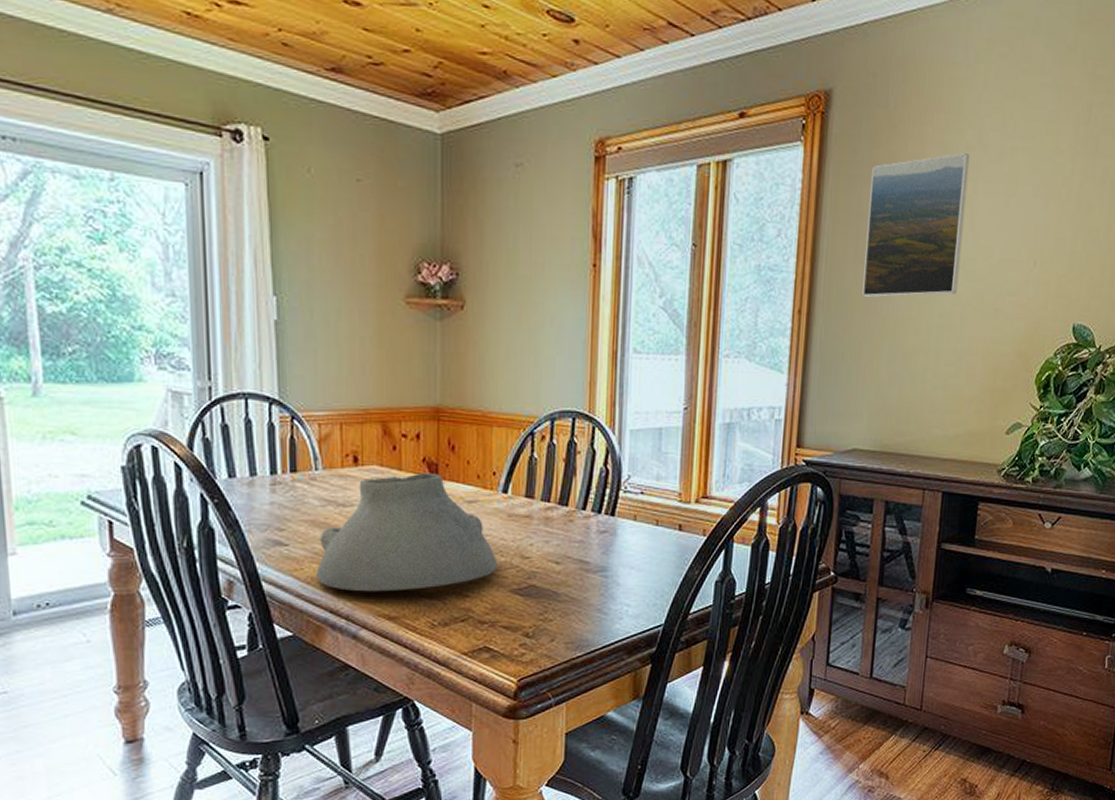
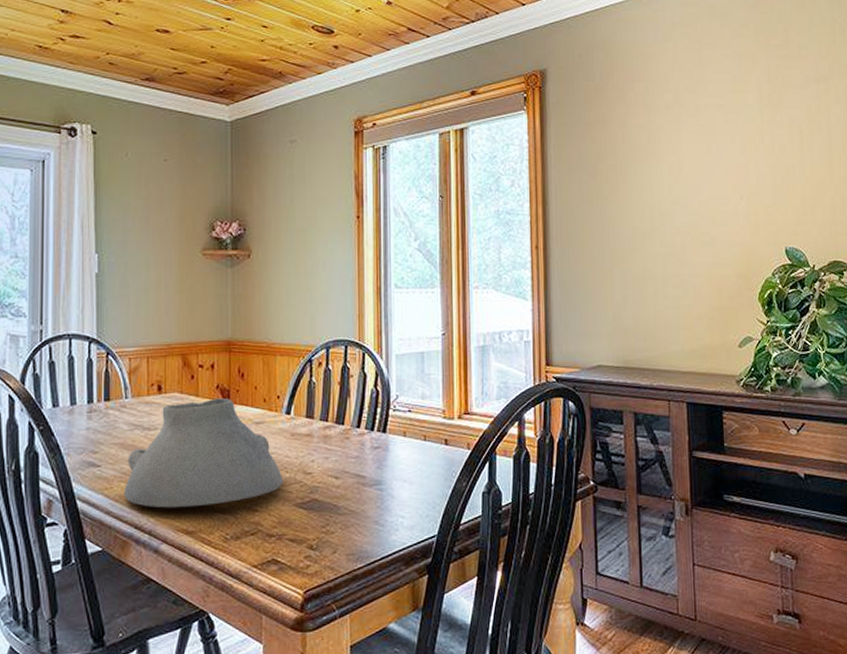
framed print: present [862,152,970,297] -> none [587,111,675,232]

